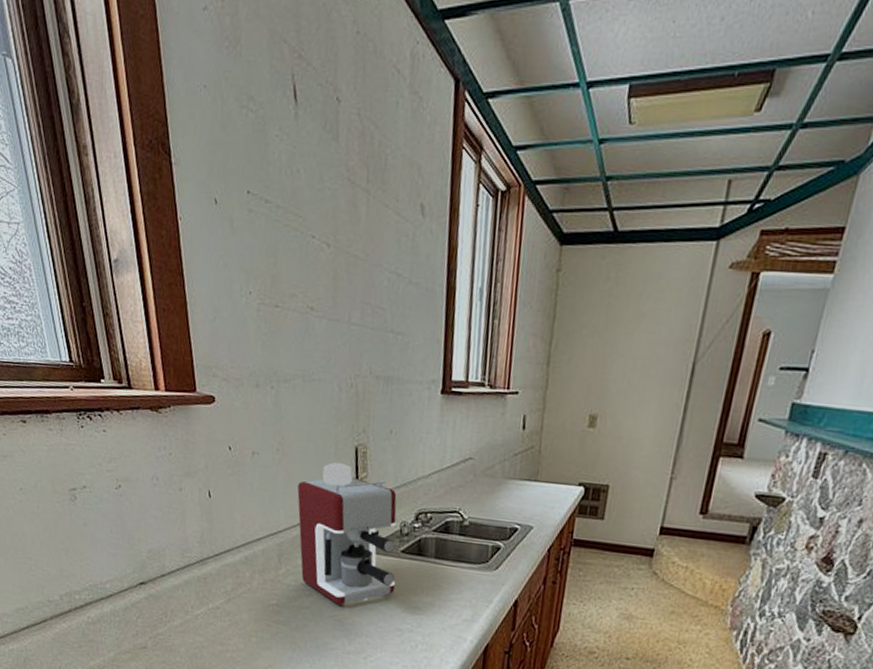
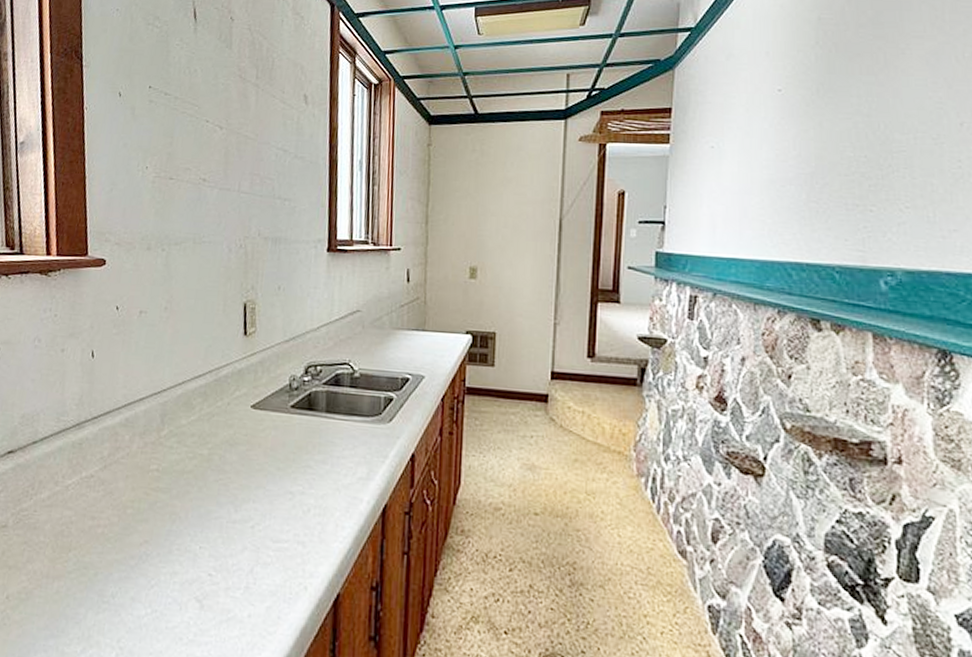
coffee maker: present [297,462,397,605] -> none [184,318,286,467]

